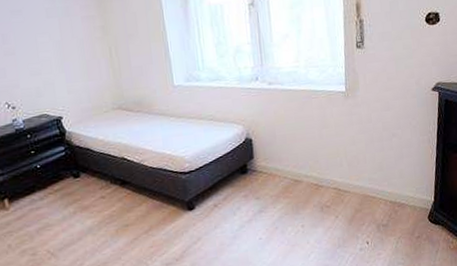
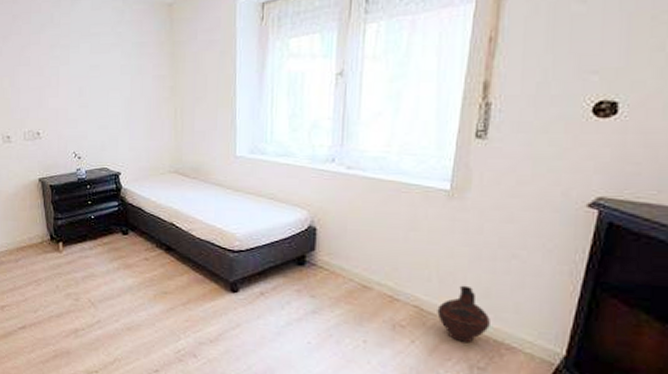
ceramic jug: none [350,164,386,209] -> present [437,285,490,344]

